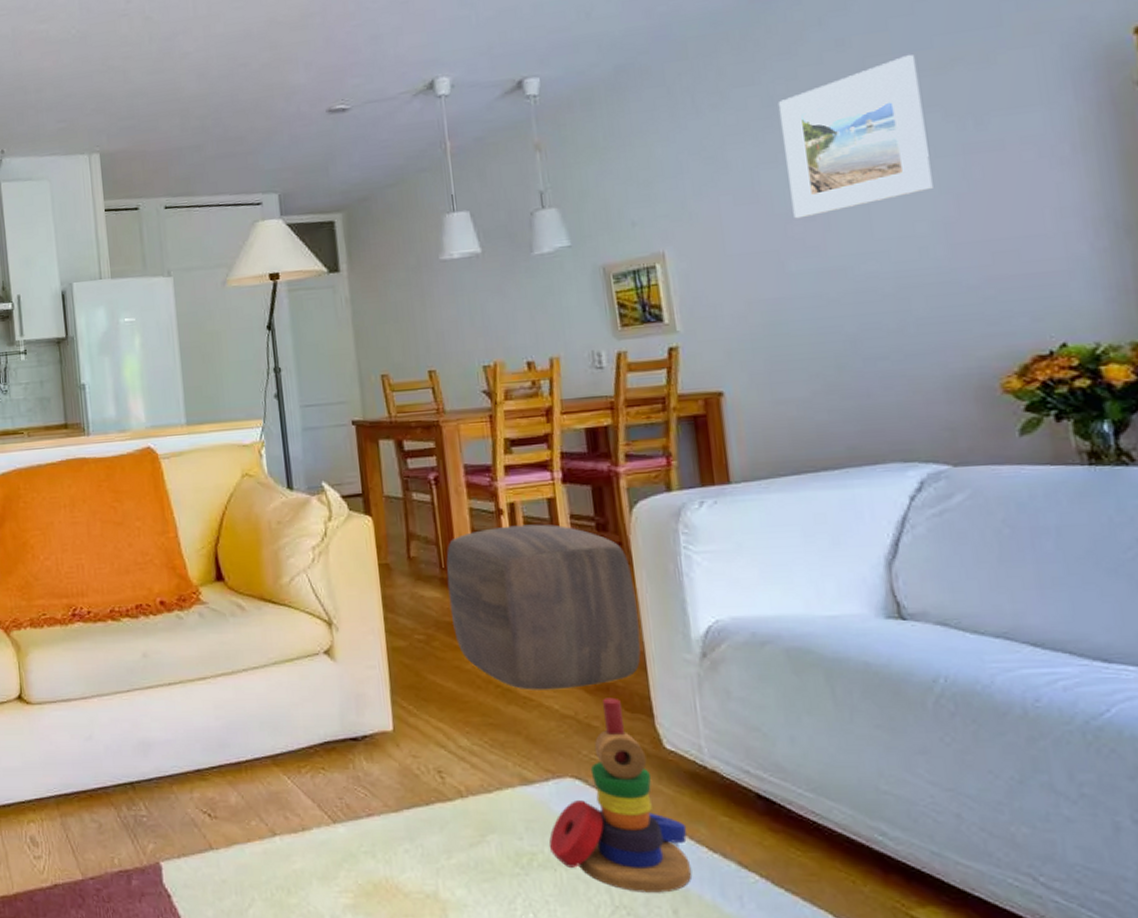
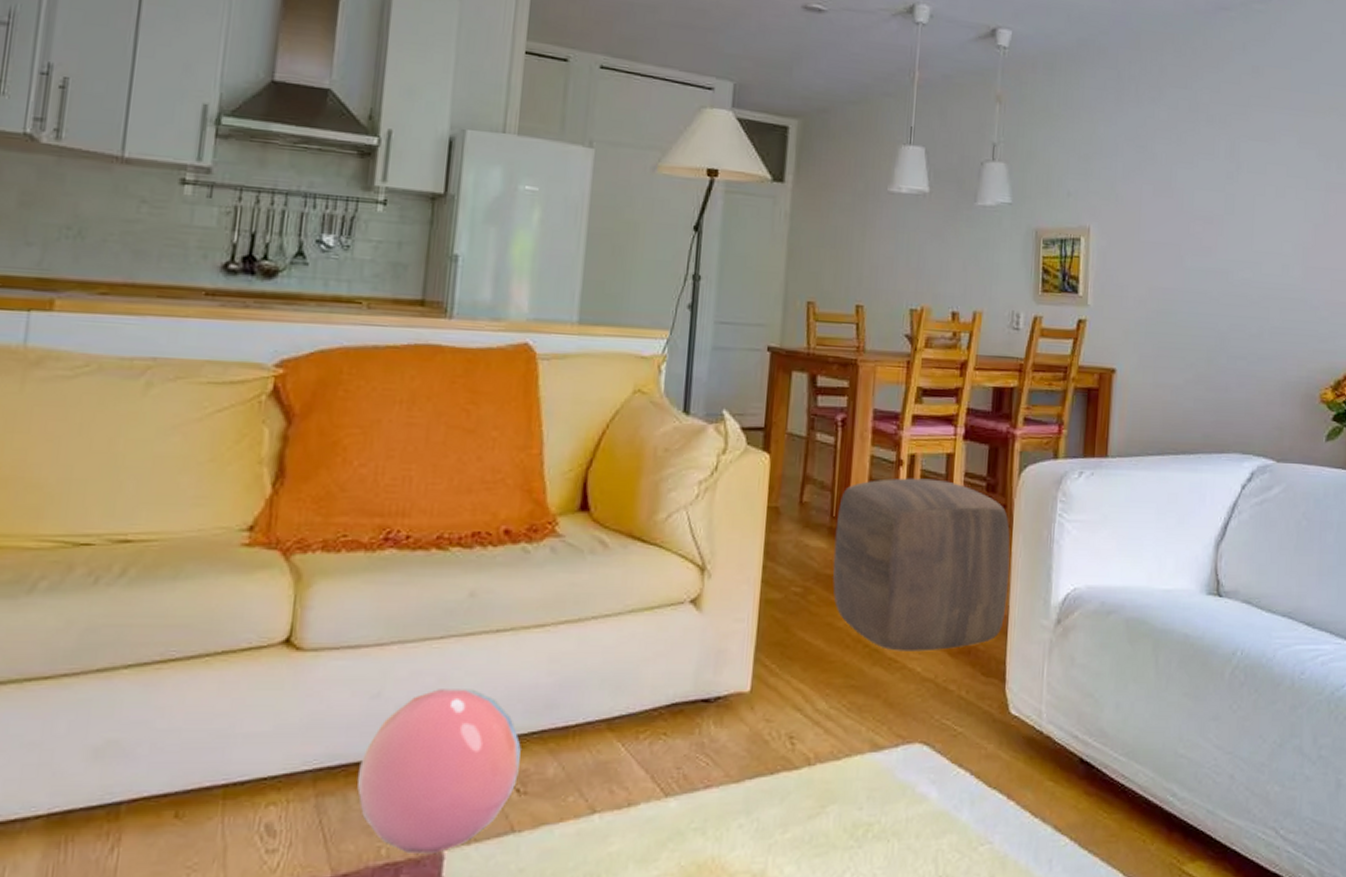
ball: none [87,732,208,864] -> present [357,689,521,854]
stacking toy: present [549,697,693,893] -> none [886,661,1016,861]
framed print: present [778,55,933,219] -> none [1197,95,1306,220]

